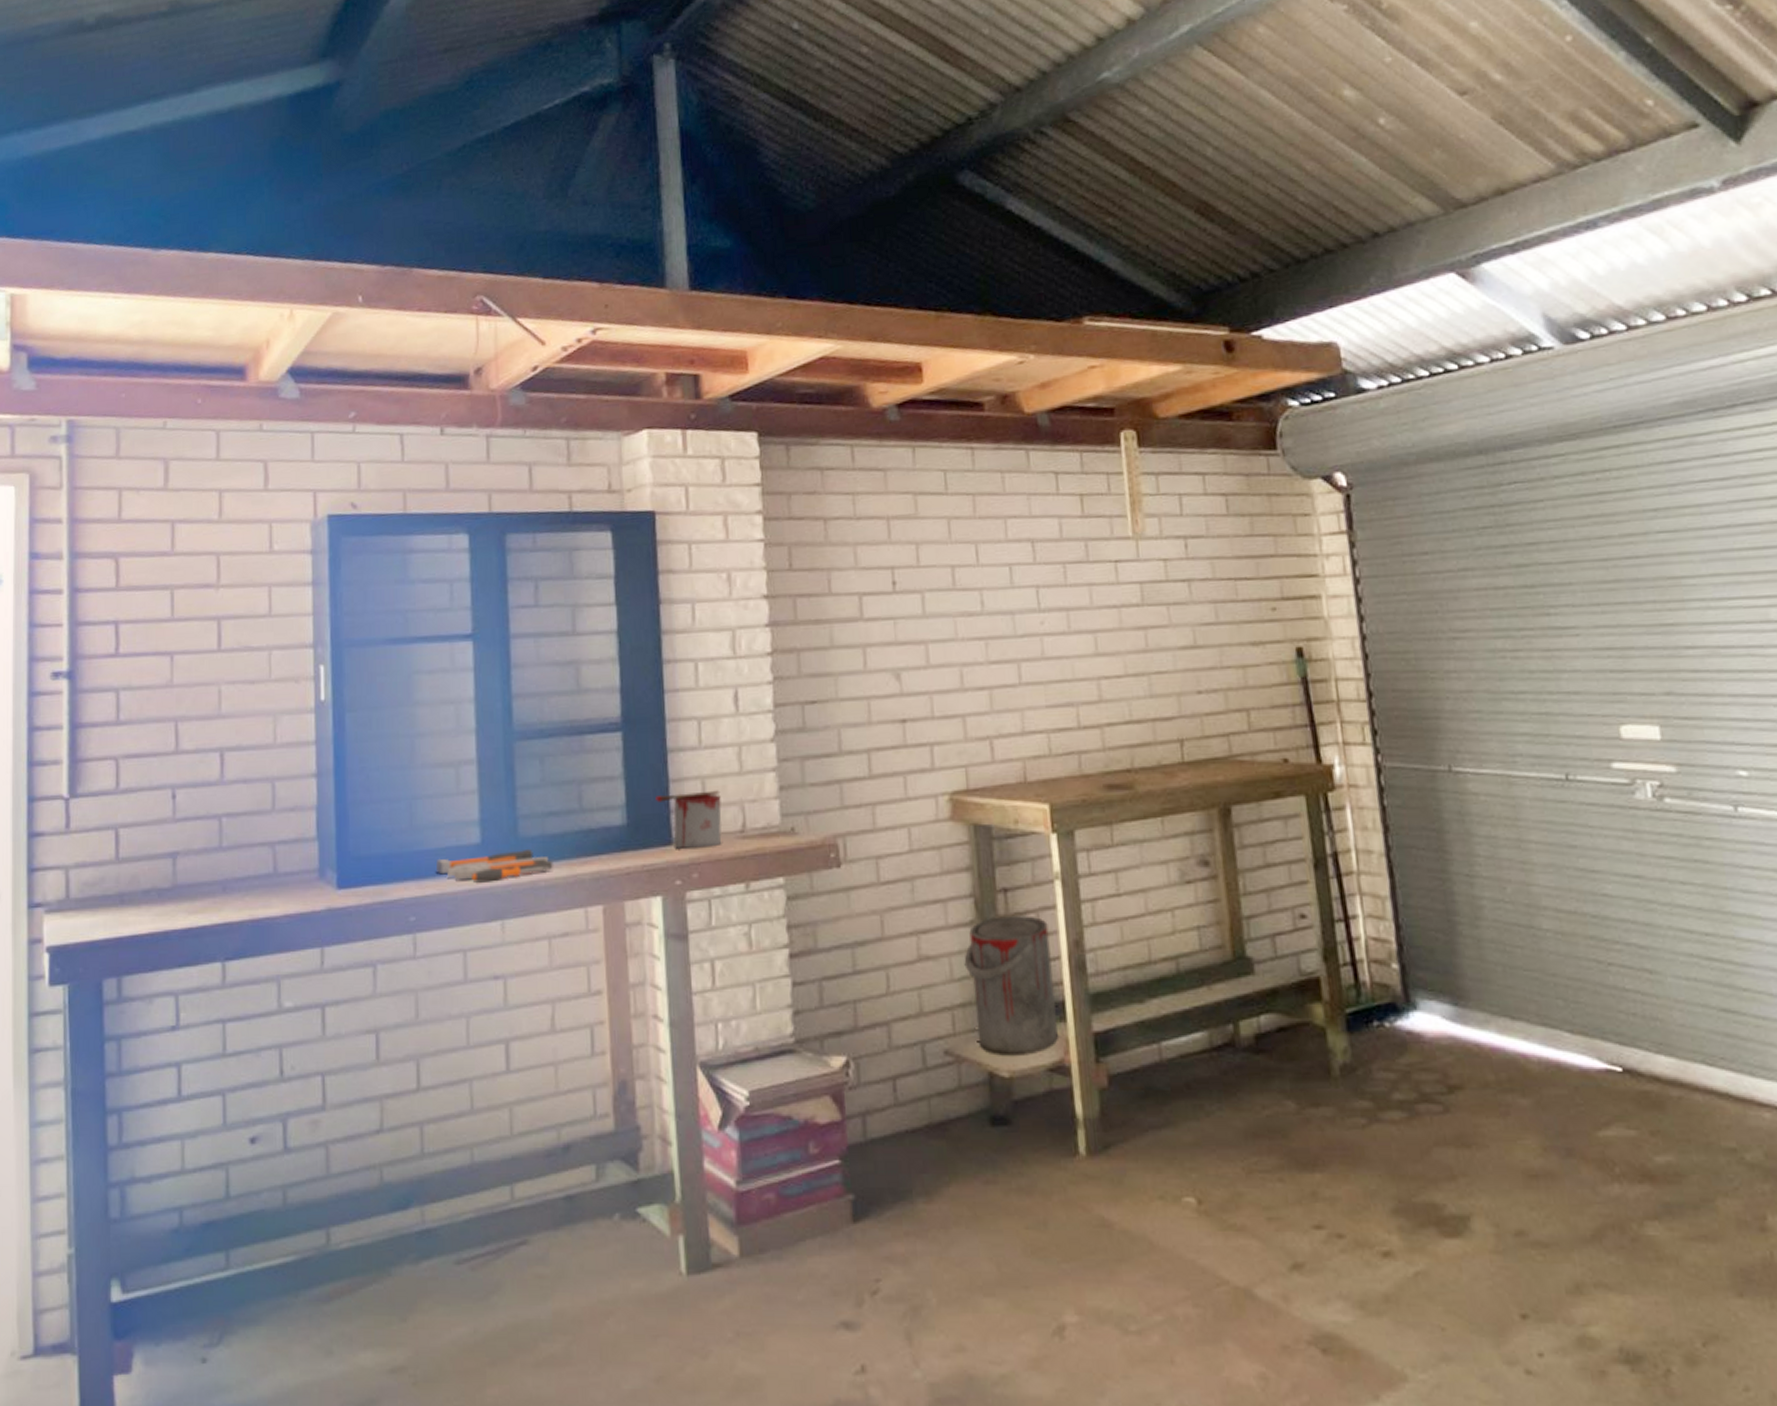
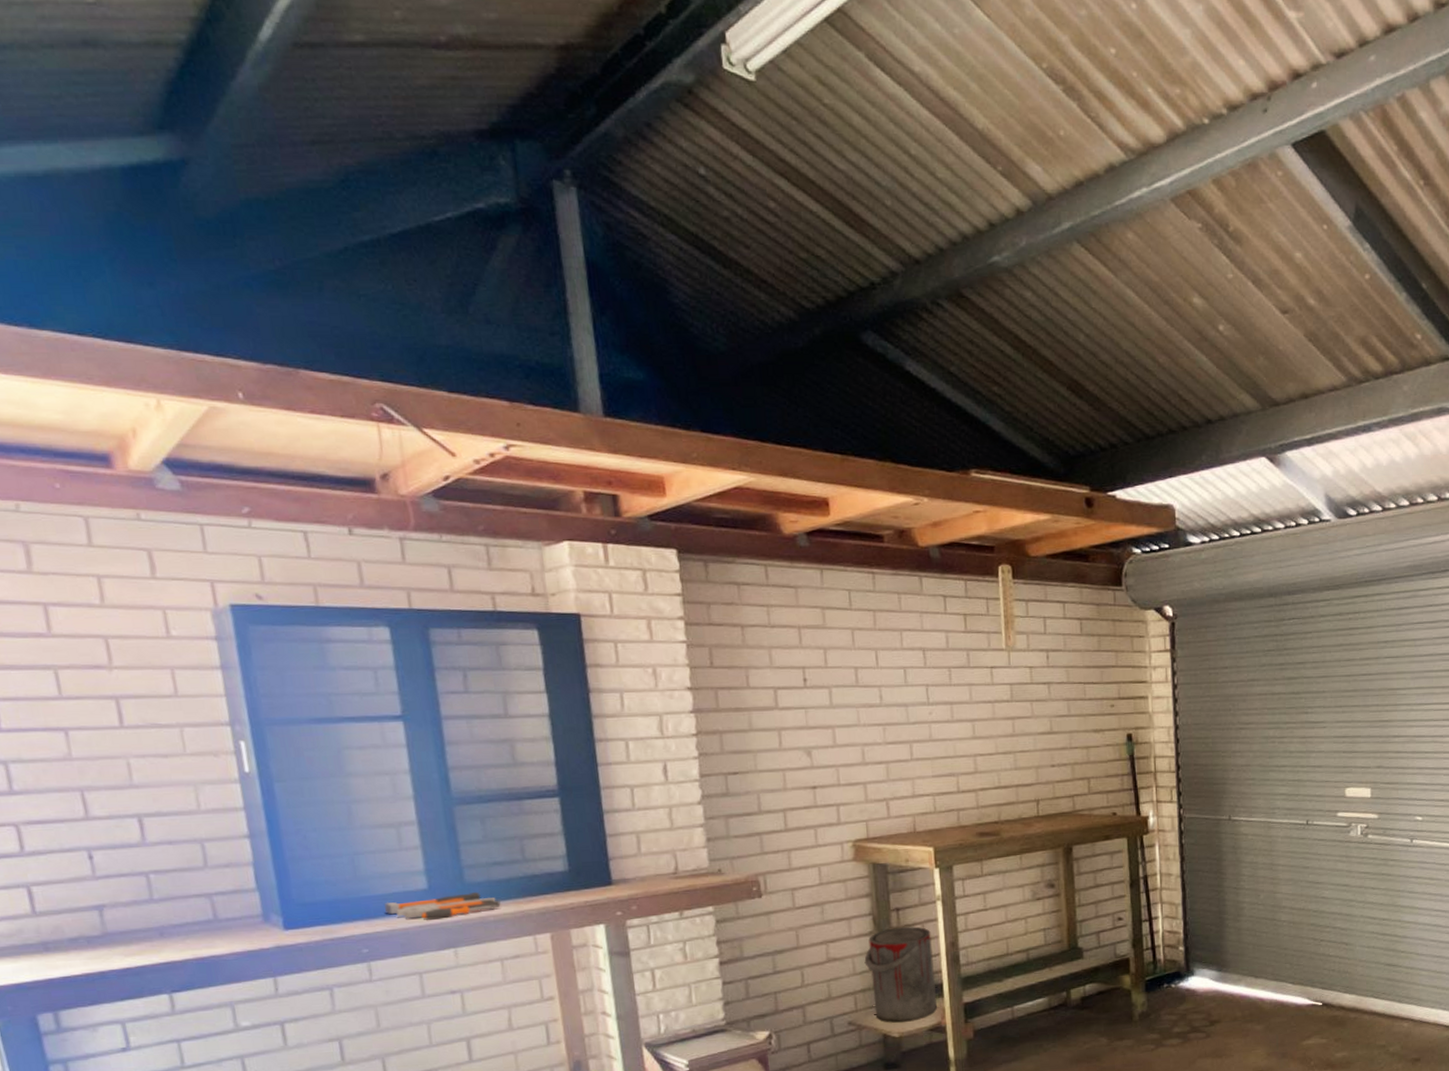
paint can: present [655,790,722,850] -> none [594,842,657,889]

